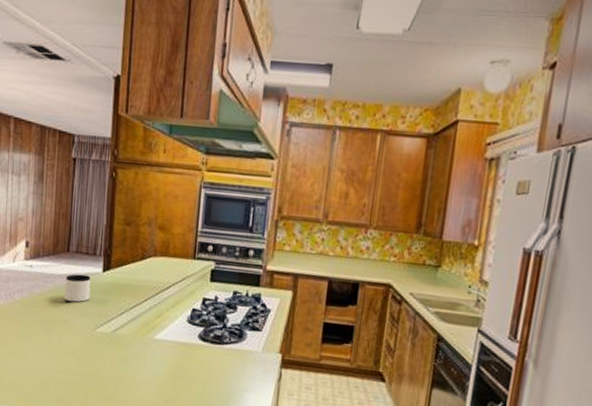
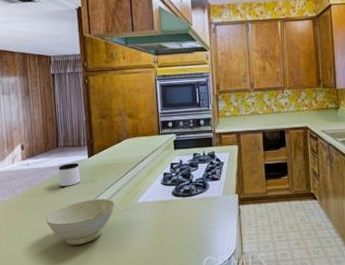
bowl: none [44,323,127,376] -> present [46,198,115,246]

